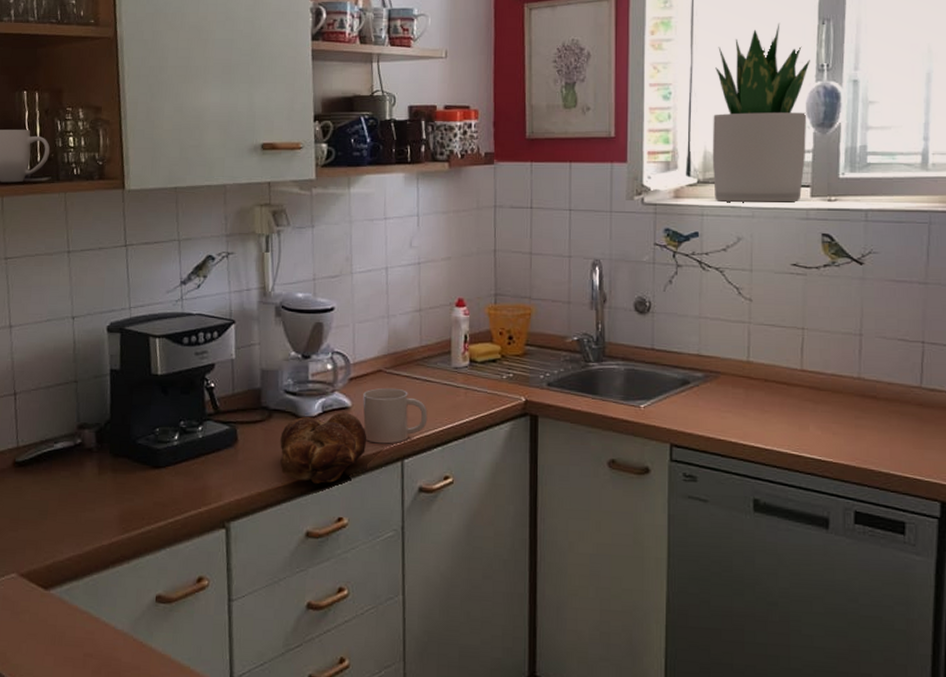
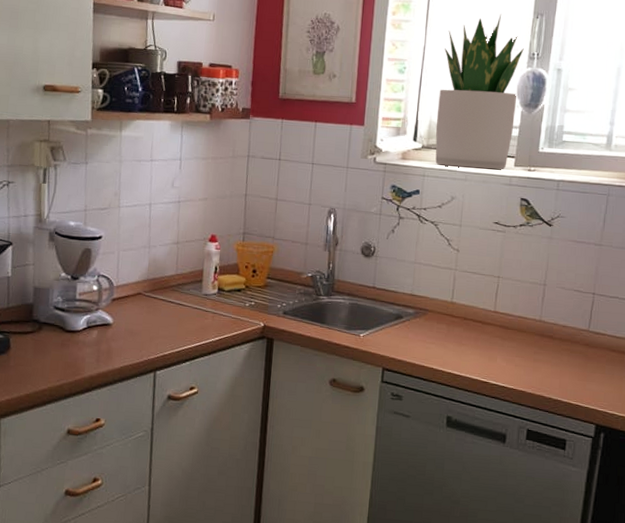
bread loaf: present [280,411,367,483] -> none [47,327,126,389]
mug: present [363,387,428,444] -> none [122,308,180,357]

